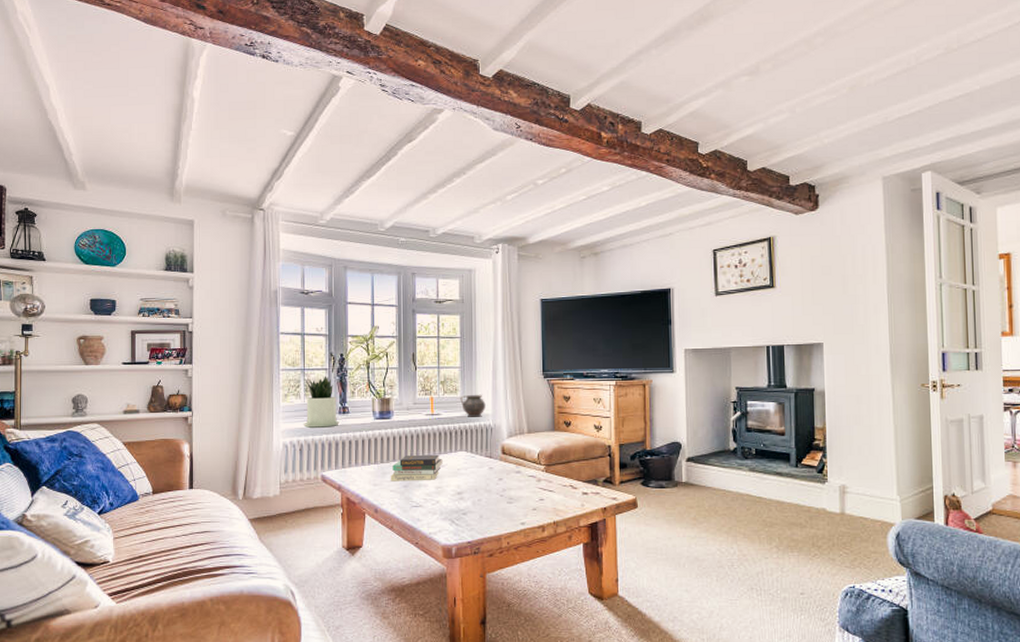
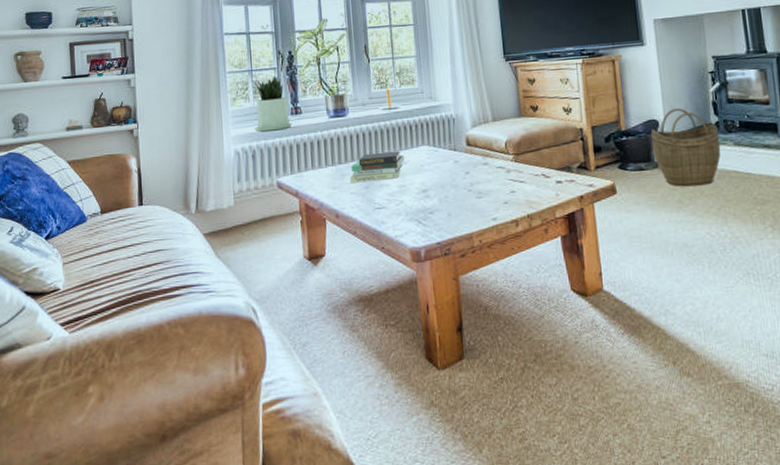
decorative pot: present [460,395,486,417] -> none [418,84,446,109]
woven basket: none [673,433,737,506] -> present [651,108,721,187]

